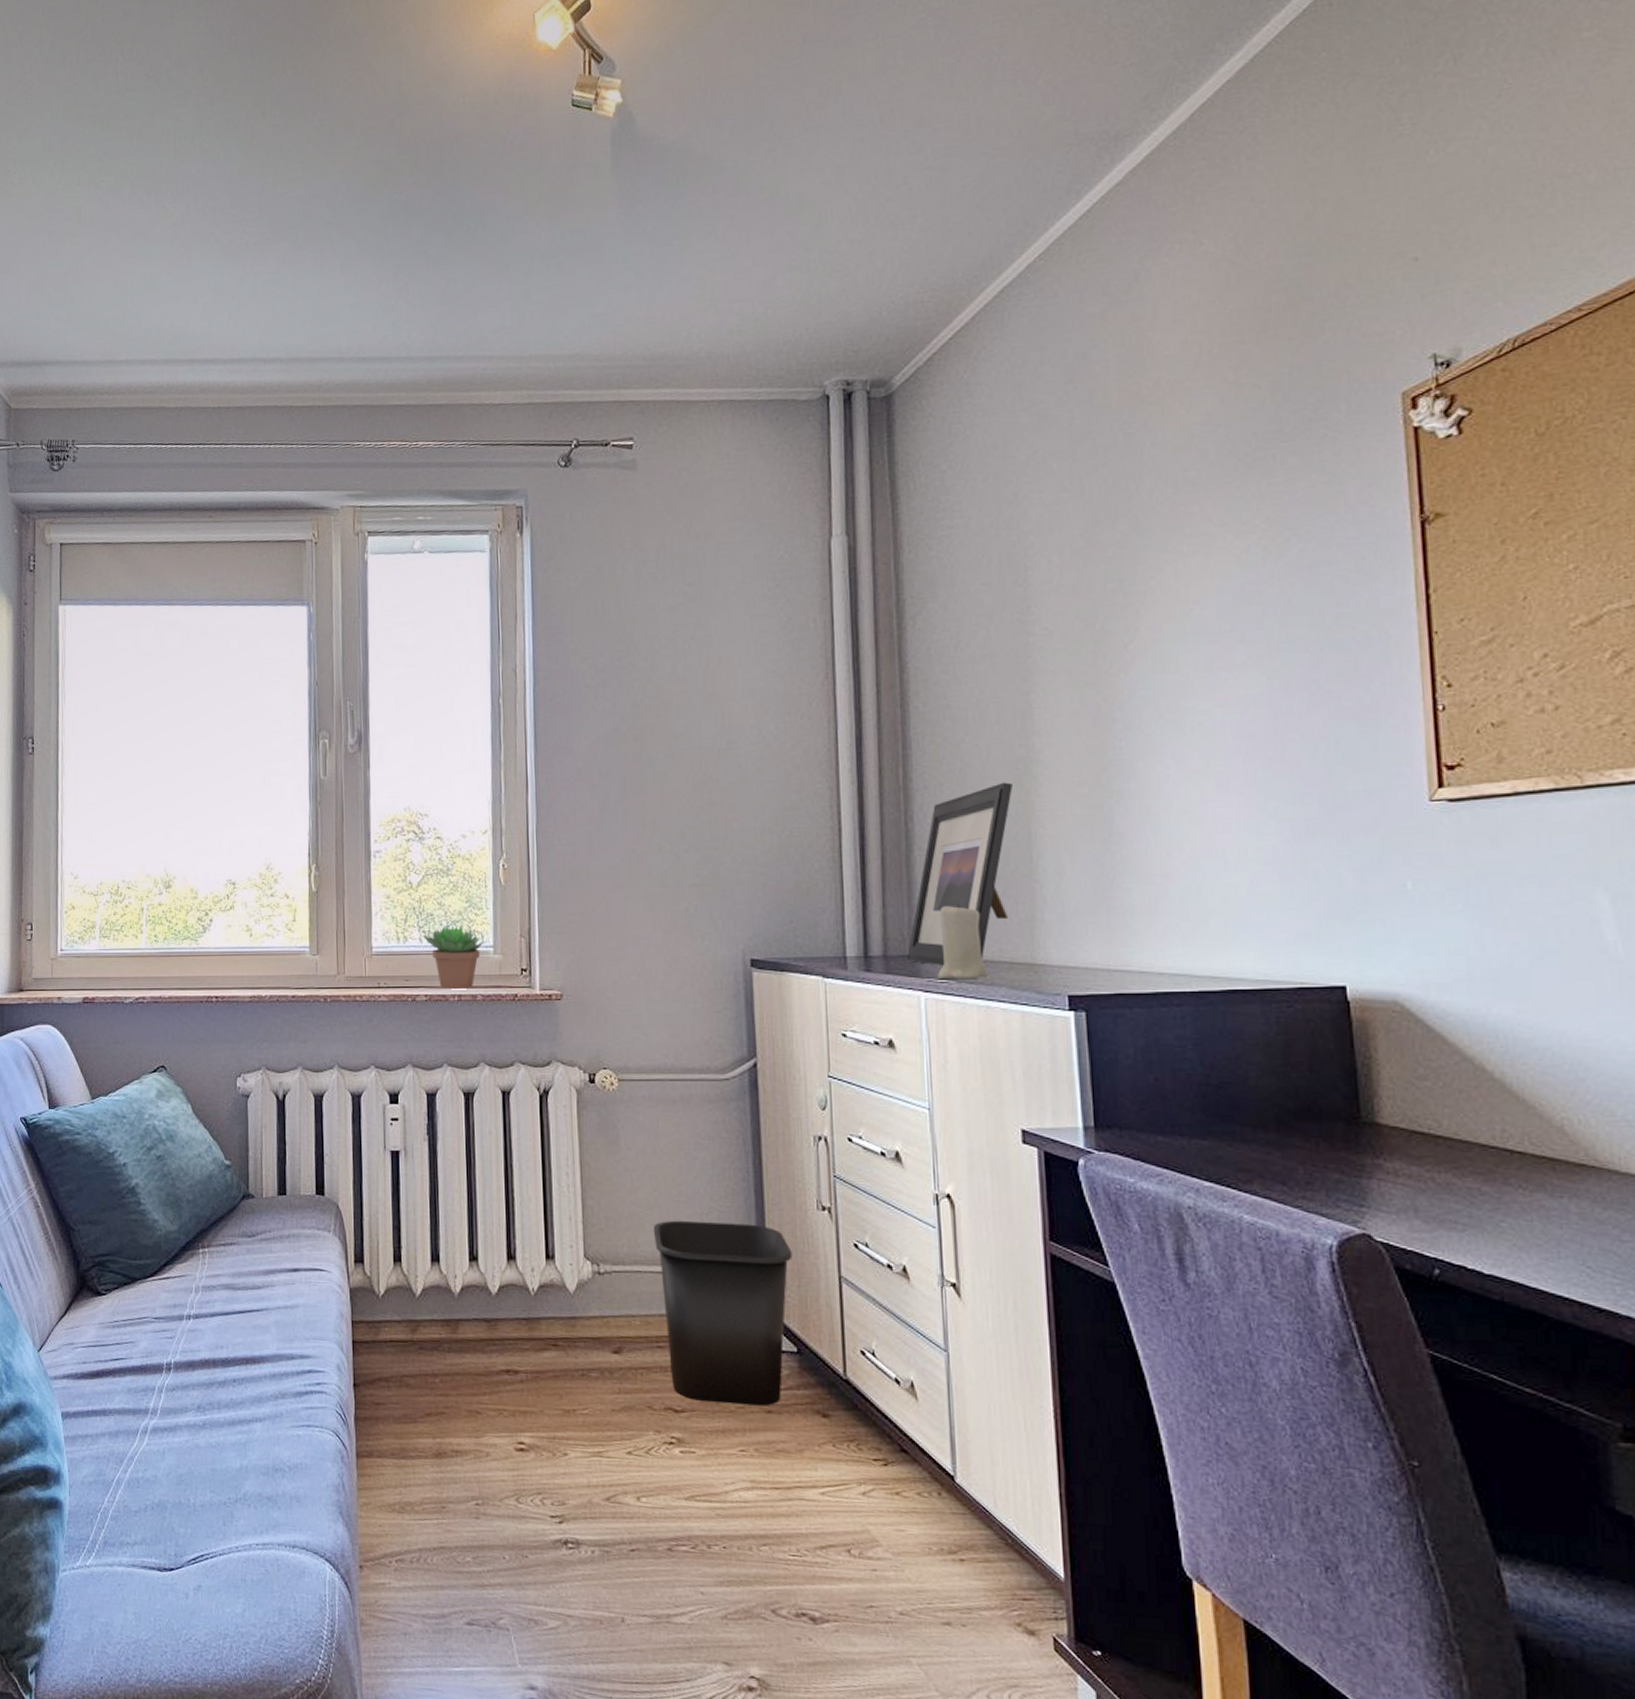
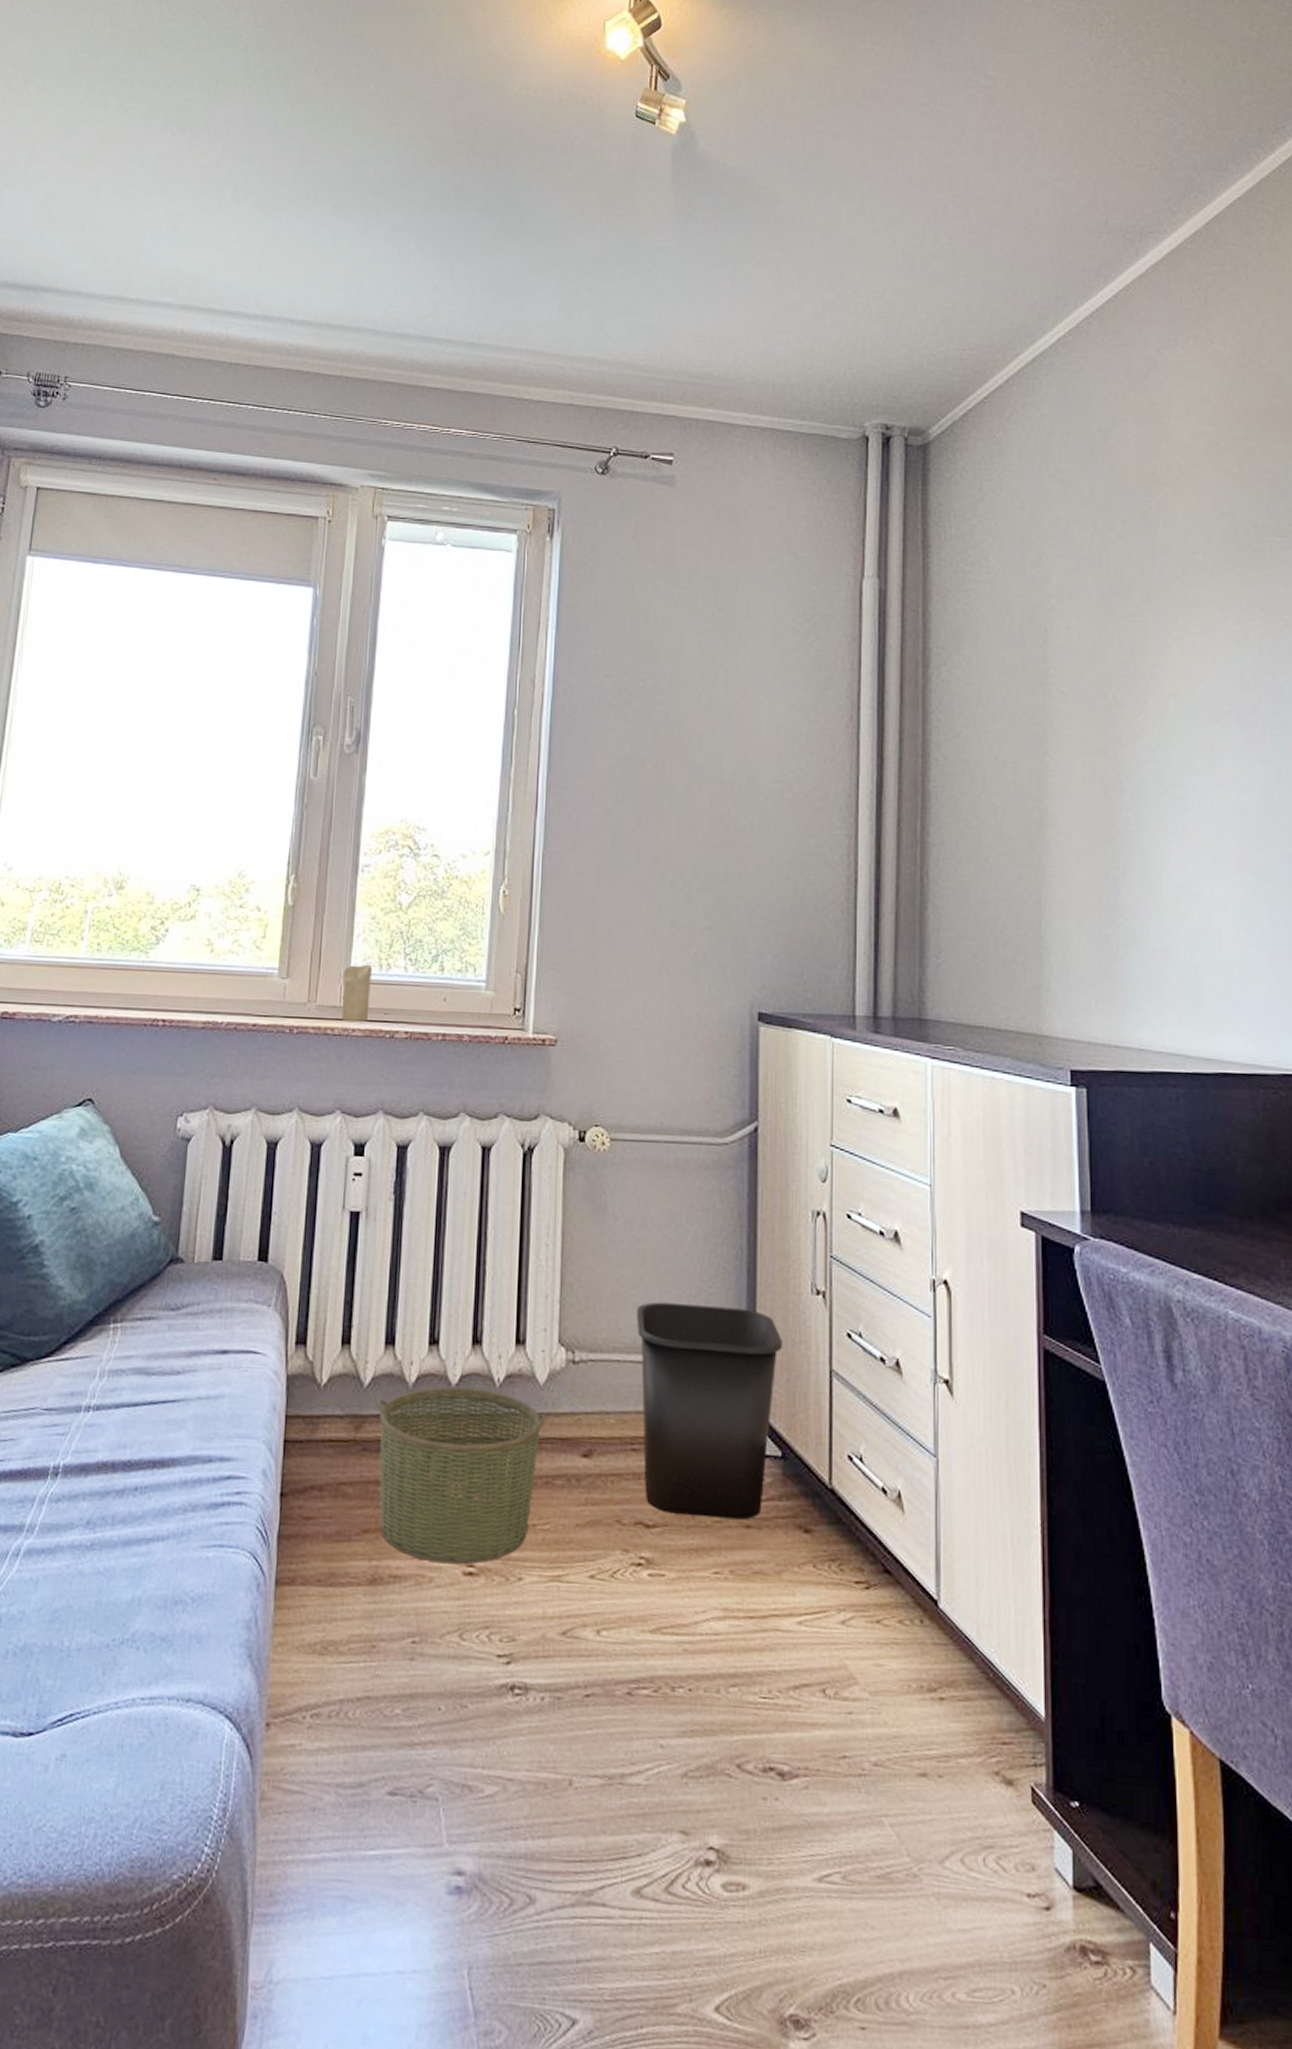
candle: none [365,938,392,990] -> present [341,964,373,1023]
succulent plant: present [424,925,484,989] -> none [409,954,476,1027]
basket: none [429,1295,578,1442] -> present [377,1386,546,1565]
picture frame: present [907,782,1013,965] -> none [917,844,1025,1031]
candle: present [938,902,989,980] -> none [945,964,995,1048]

